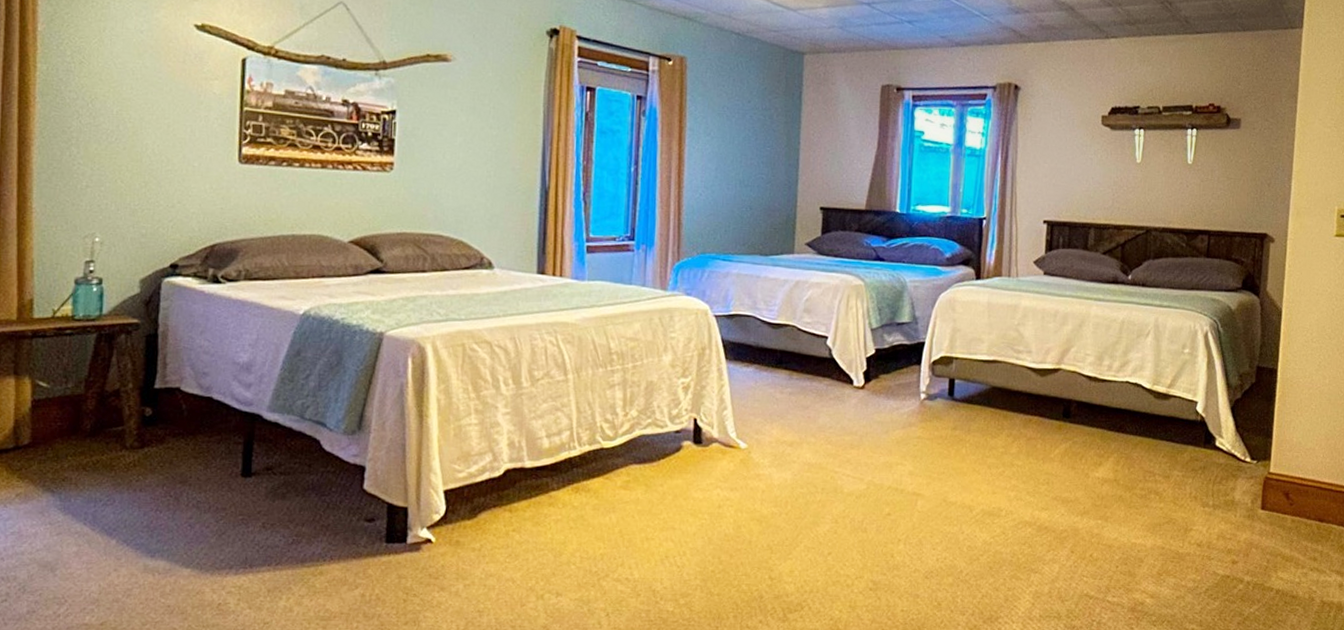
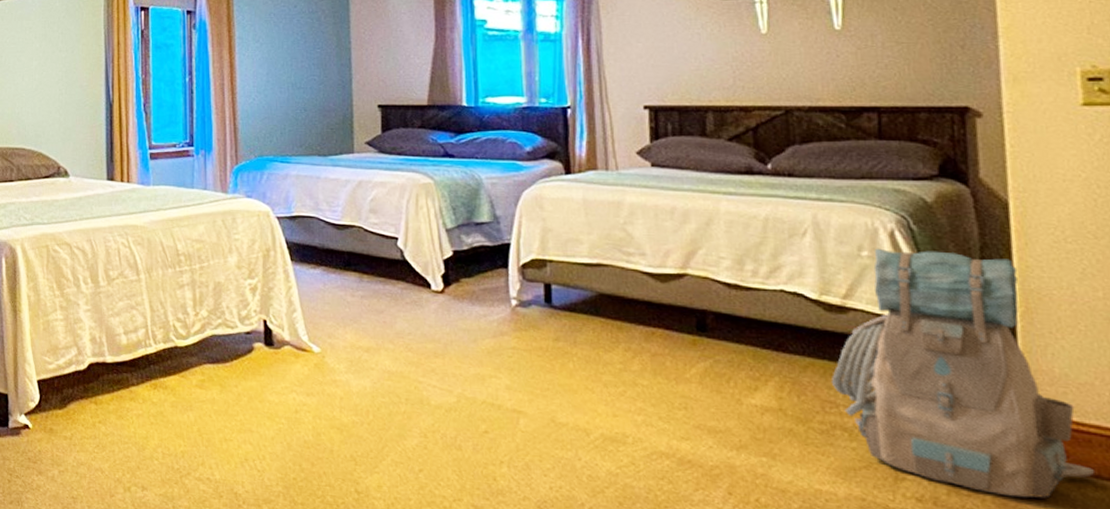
backpack: none [1153,346,1307,538] -> present [832,248,1094,498]

